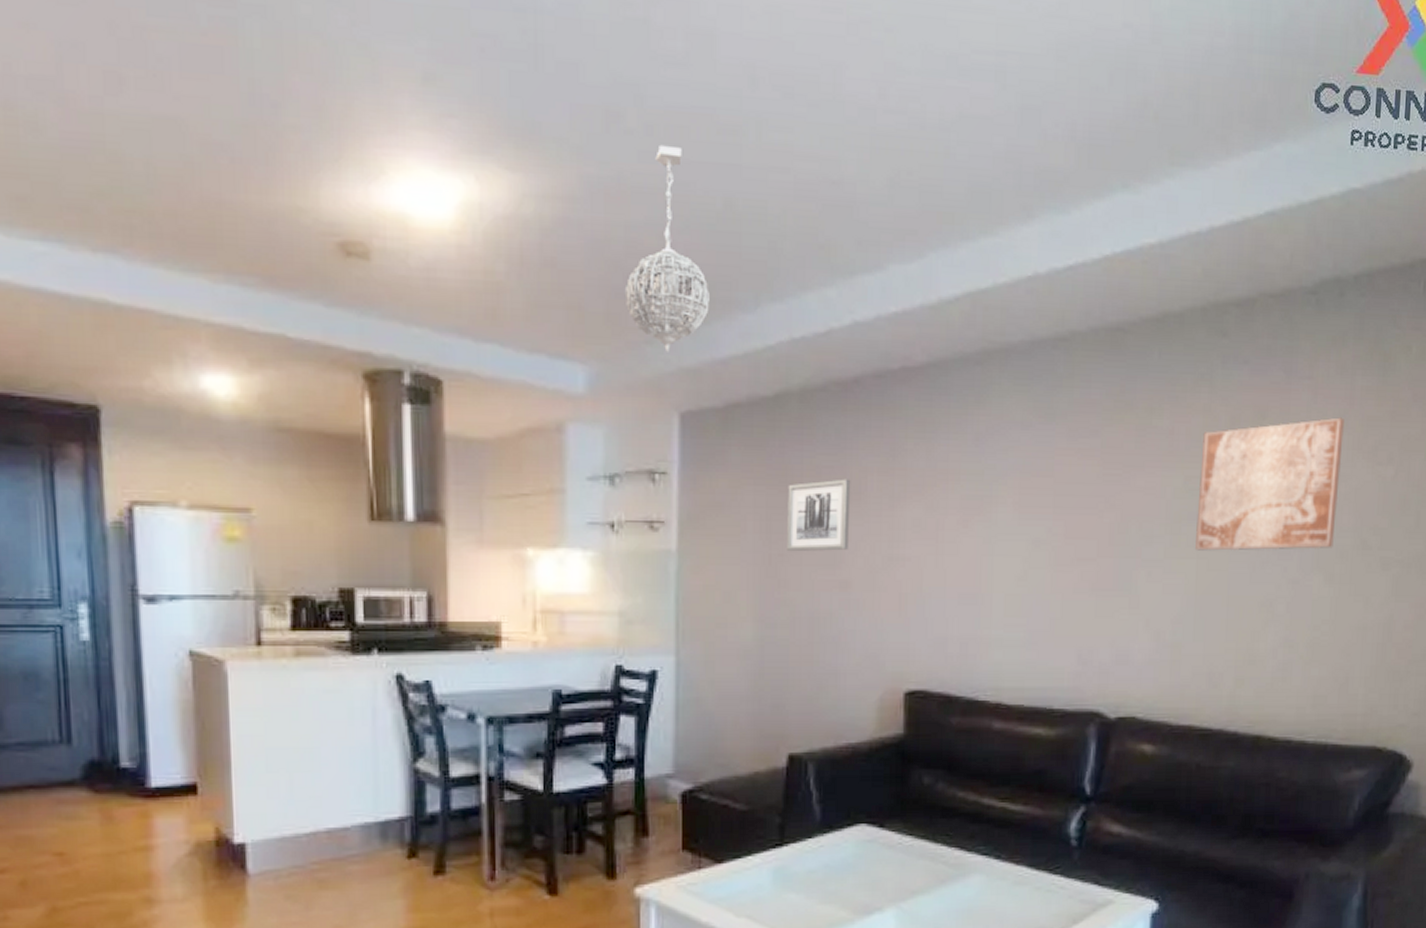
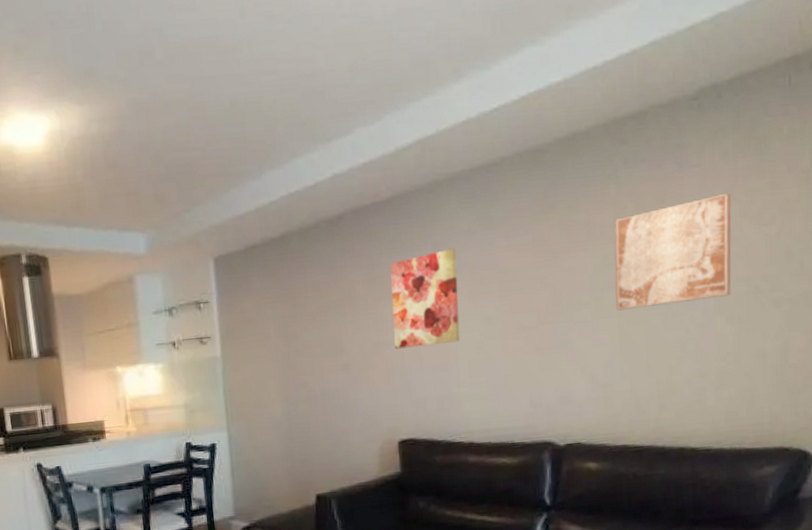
pendant light: present [624,144,709,352] -> none [166,68,227,216]
wall art: present [787,479,851,552] -> none [297,290,346,348]
wall art: none [911,442,1003,569] -> present [390,248,461,349]

